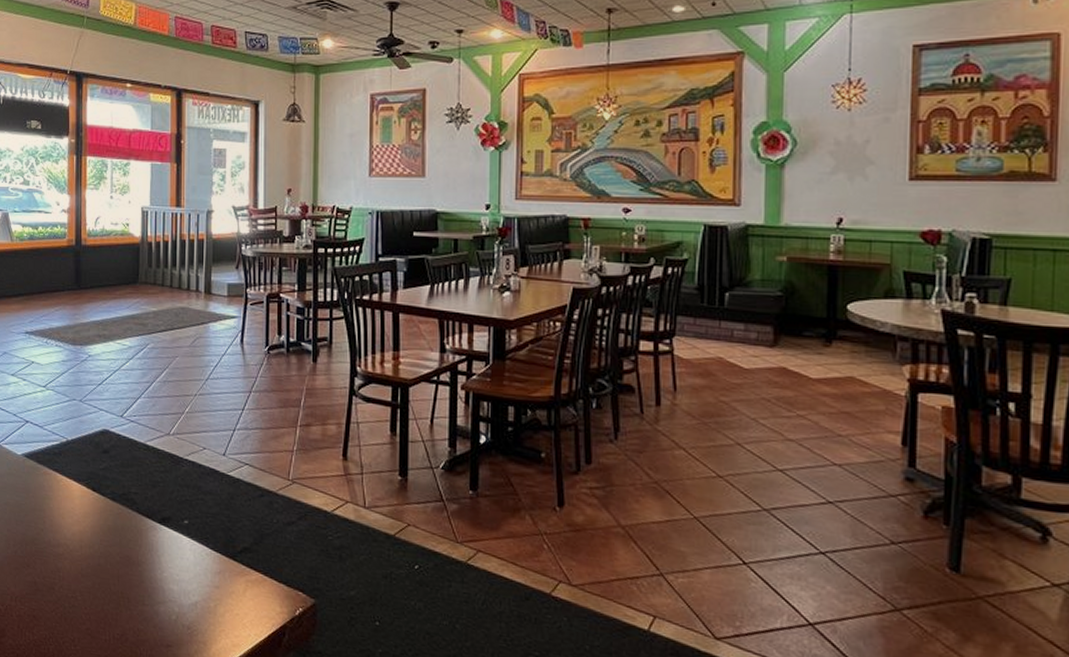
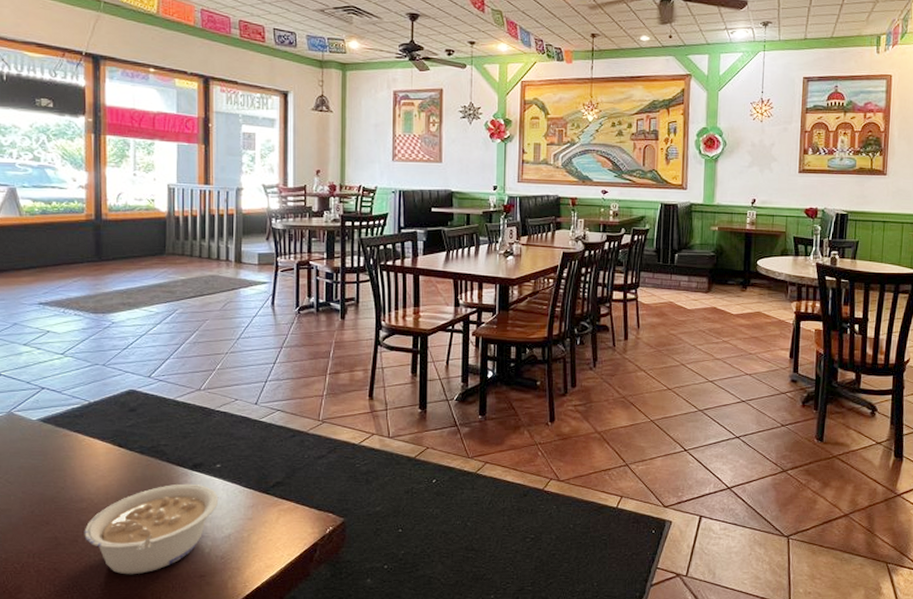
legume: none [60,538,186,634] -> present [84,483,219,575]

